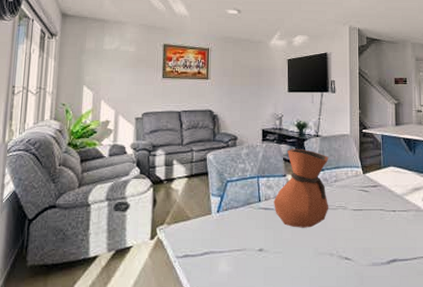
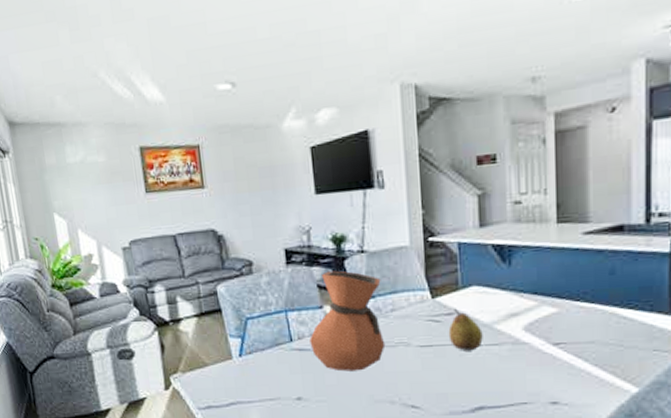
fruit: none [373,182,397,215] -> present [448,308,483,351]

